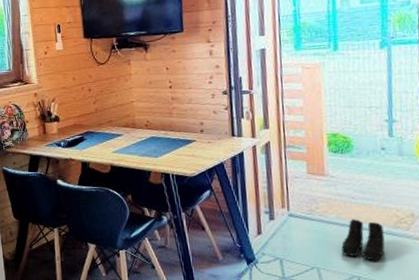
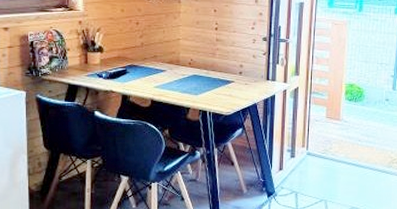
boots: present [341,219,385,261] -> none [346,159,380,195]

